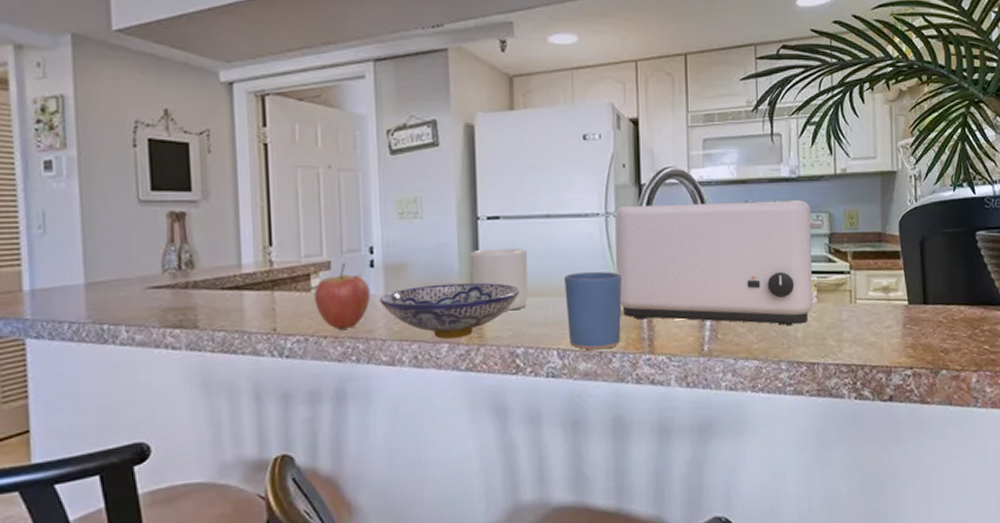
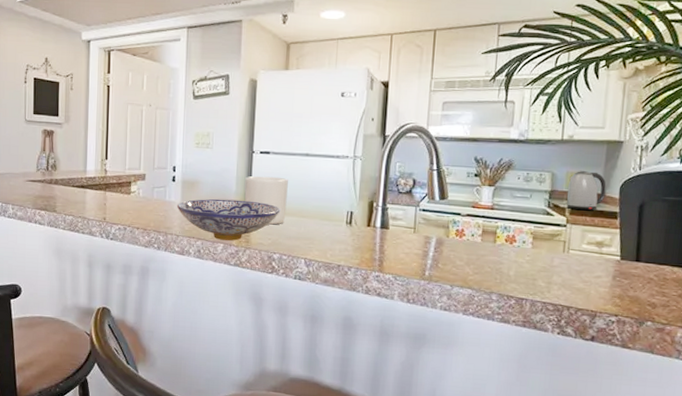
fruit: present [314,263,371,330] -> none [133,177,171,224]
mug: present [565,272,623,350] -> none [315,201,363,264]
toaster: present [616,200,823,325] -> none [359,152,546,265]
kettle: none [846,208,886,254] -> present [567,171,607,211]

